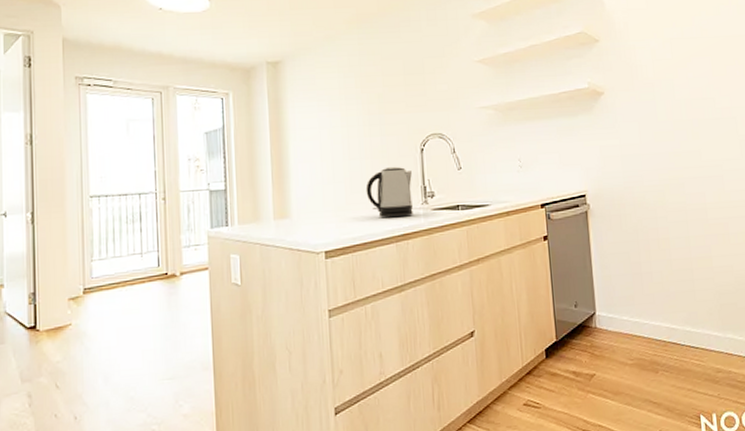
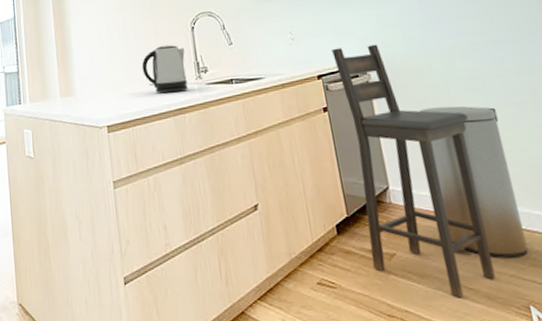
bar stool: none [557,175,676,412] -> present [332,44,496,298]
pedal bin: none [629,237,705,375] -> present [419,106,528,259]

